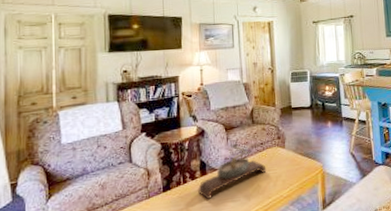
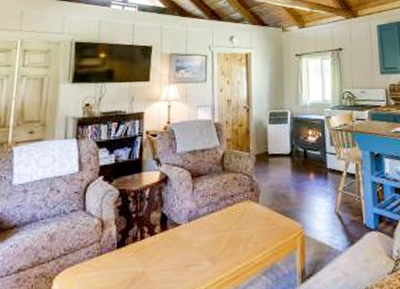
bonsai tree: present [197,140,267,200] -> none [155,190,236,262]

